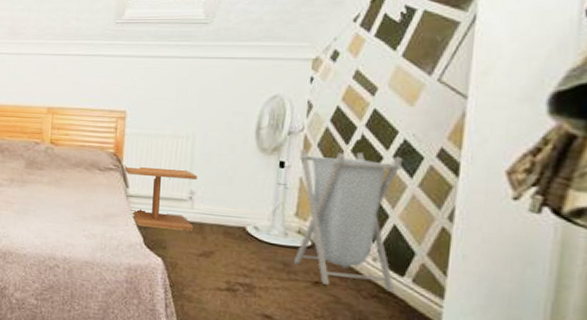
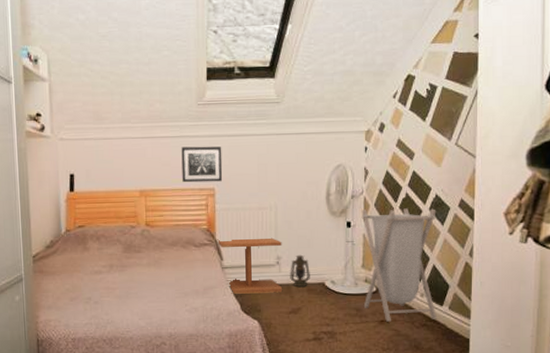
wall art: none [92,66,138,105] -> present [181,146,223,183]
lantern: none [203,192,229,230] -> present [290,254,310,288]

